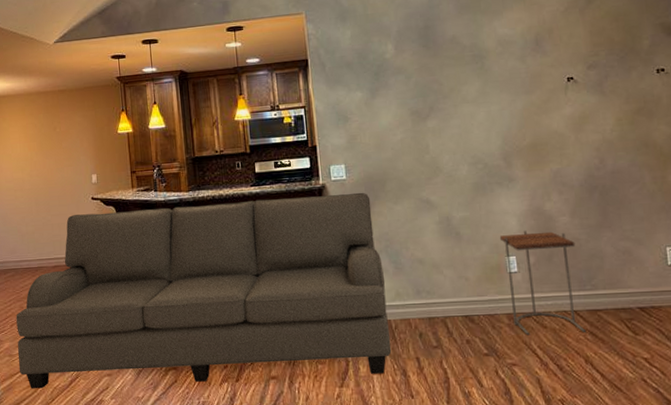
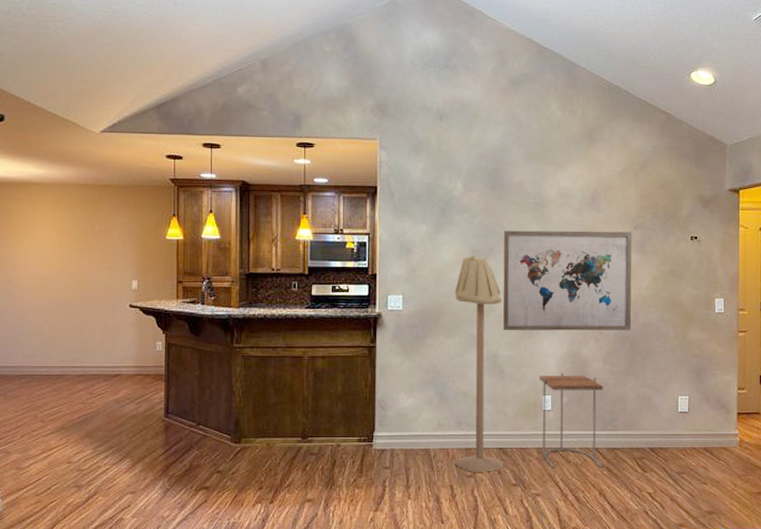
sofa: present [16,192,391,389] -> none [27,322,429,505]
floor lamp: none [398,116,473,343] -> present [455,255,504,472]
wall art: none [442,72,599,192] -> present [502,230,632,331]

